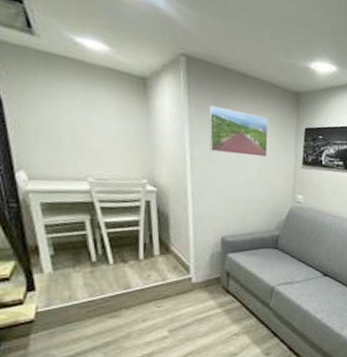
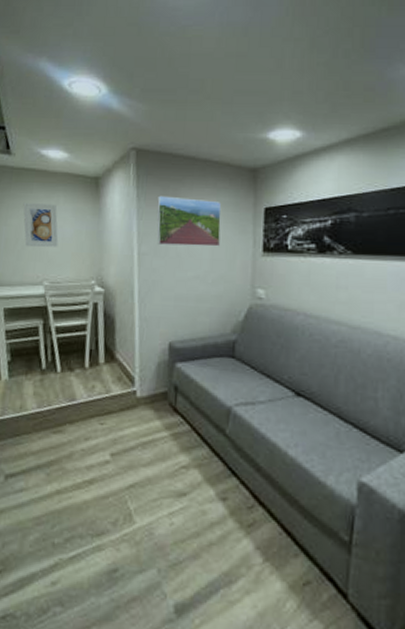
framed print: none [55,91,103,144] -> present [23,202,59,247]

